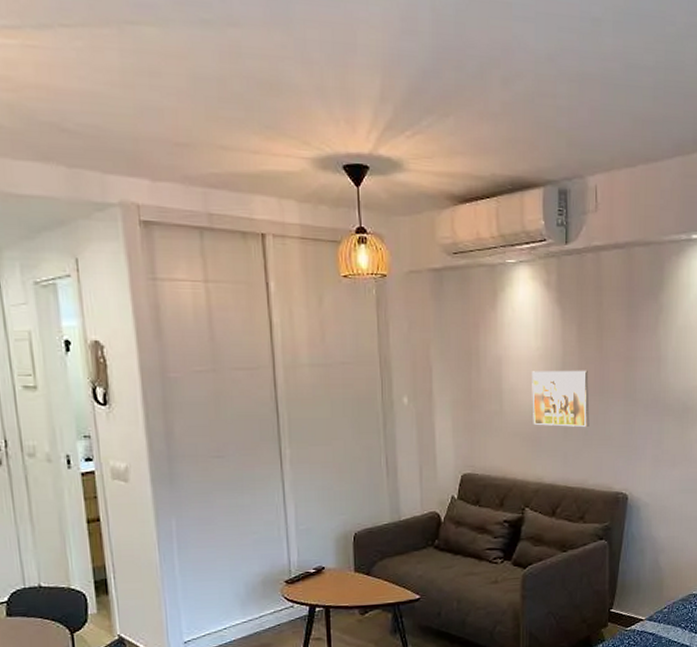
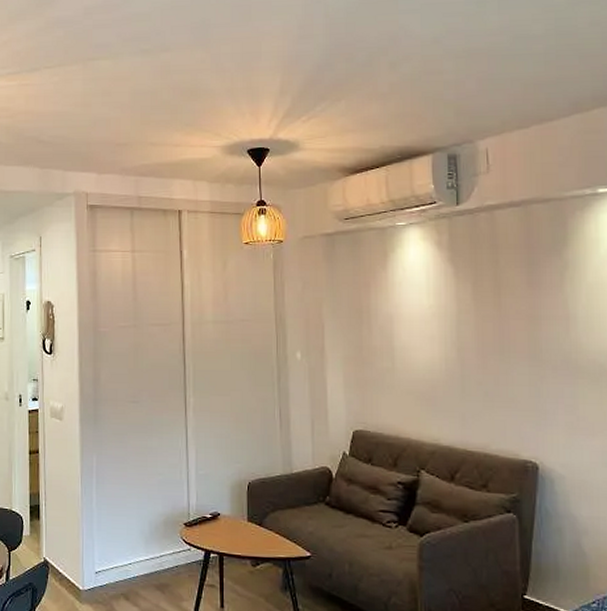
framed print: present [532,370,590,427] -> none [425,328,490,387]

